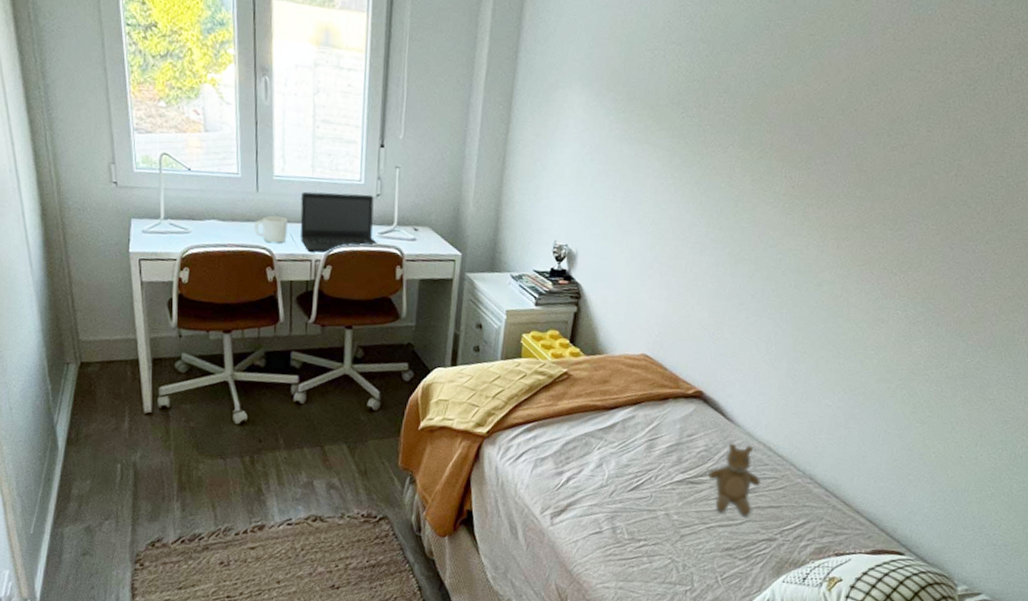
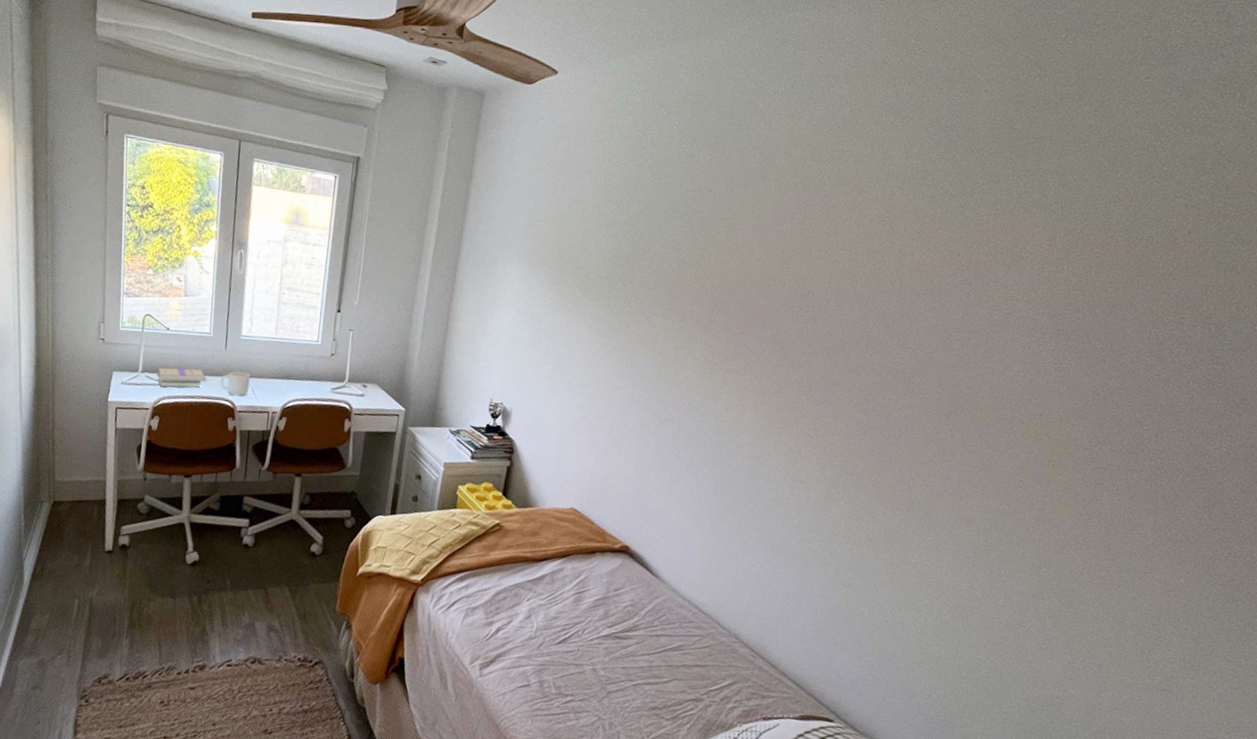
books: none [180,213,239,236] -> present [156,367,207,388]
laptop: present [300,191,380,253] -> none [261,350,331,405]
teddy bear: present [707,442,762,517] -> none [633,598,687,675]

